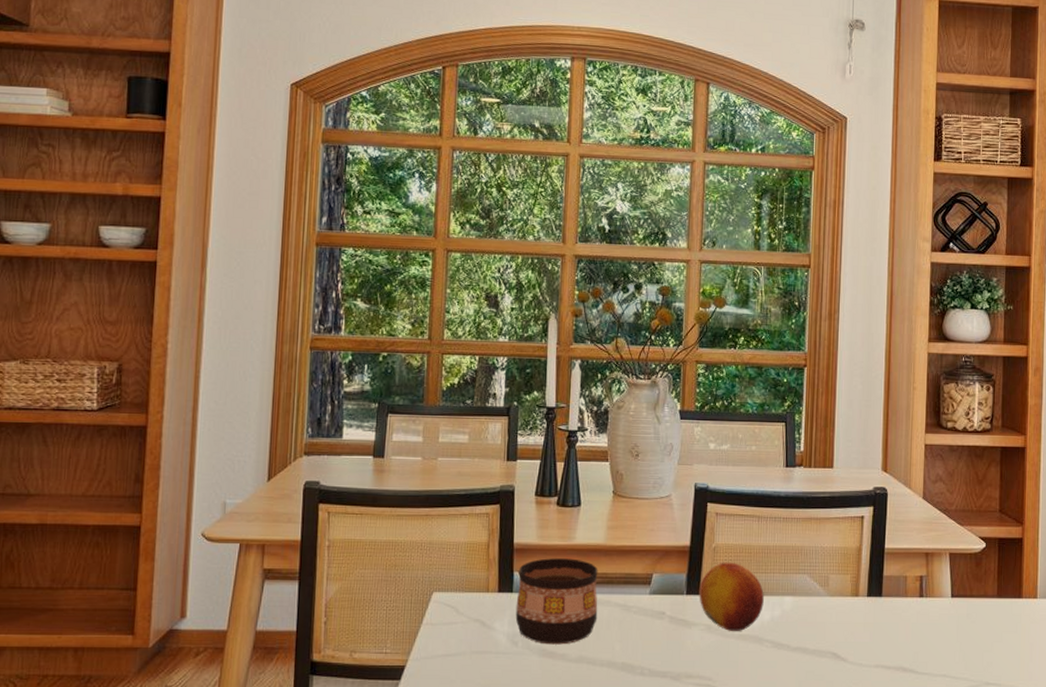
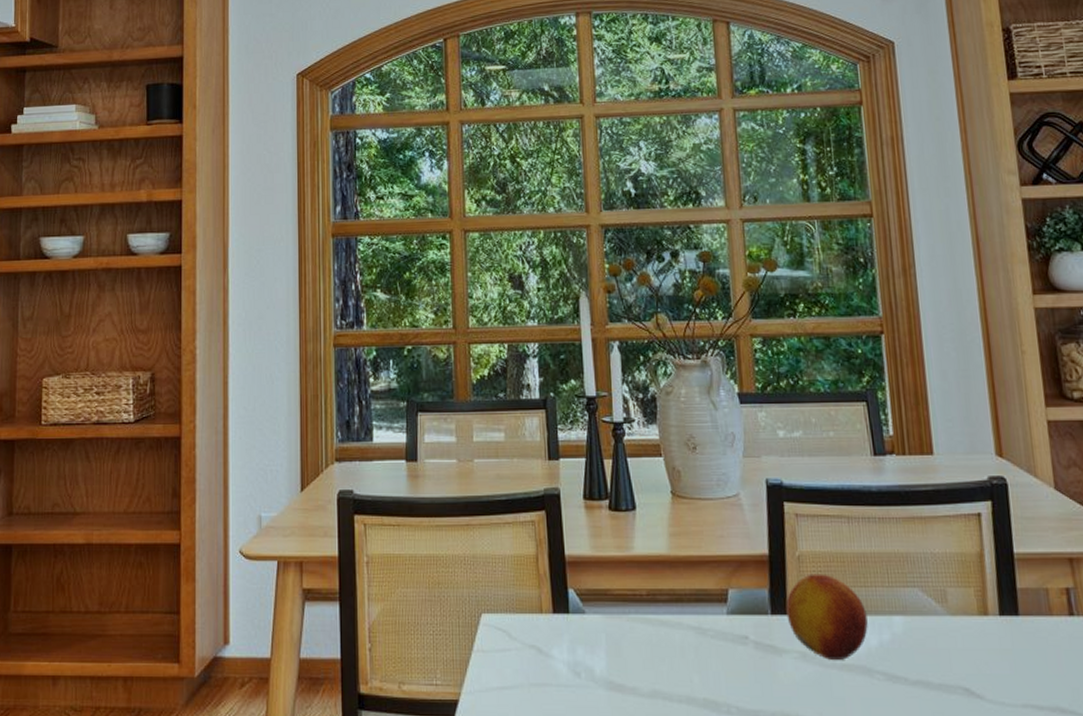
cup: present [515,558,598,645] -> none [573,572,669,676]

